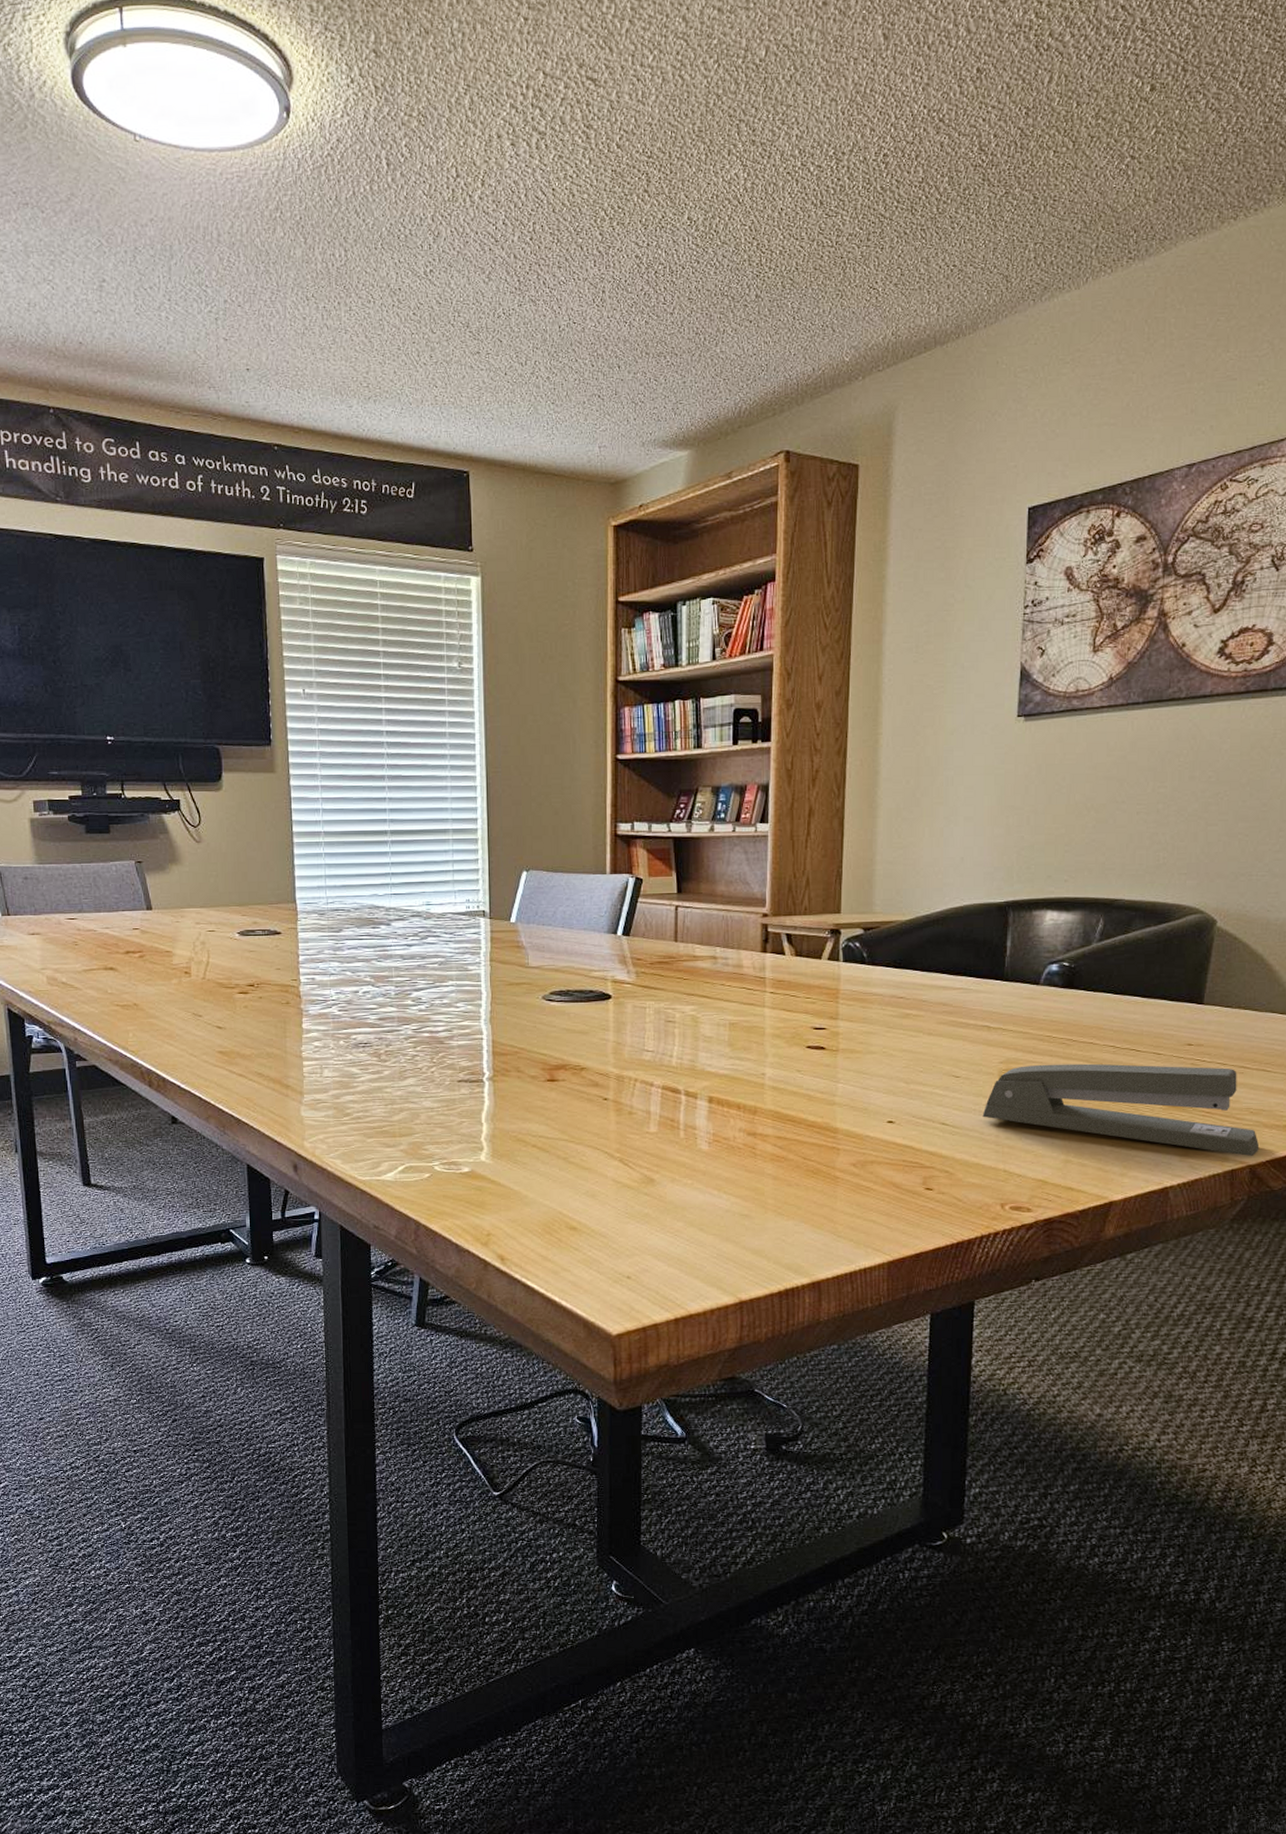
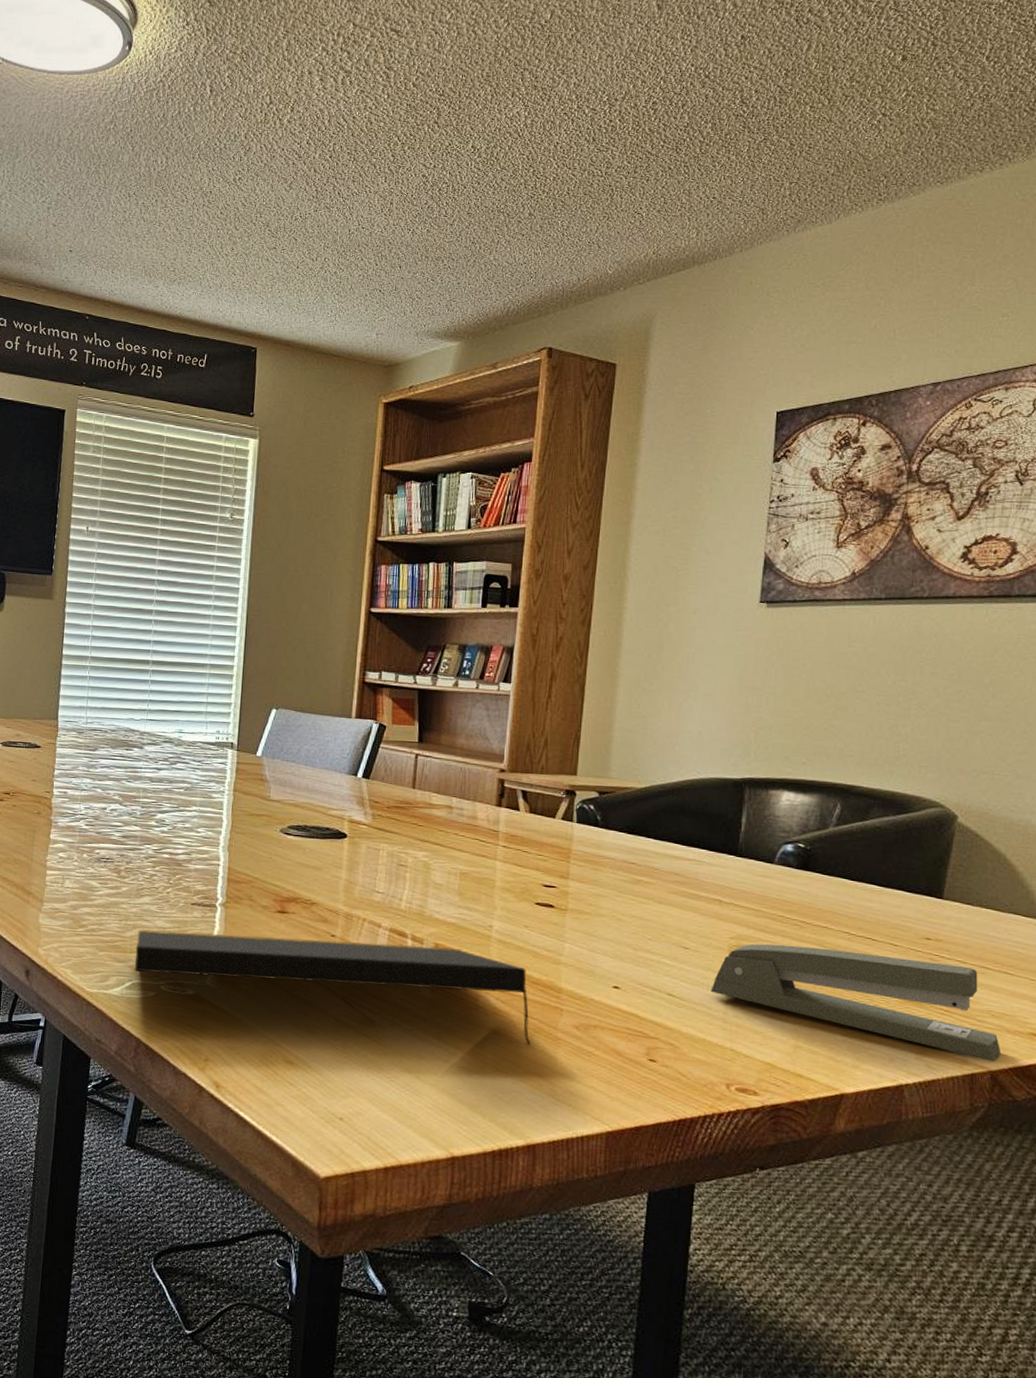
notepad: none [405,1099,810,1186] -> present [134,930,531,1045]

